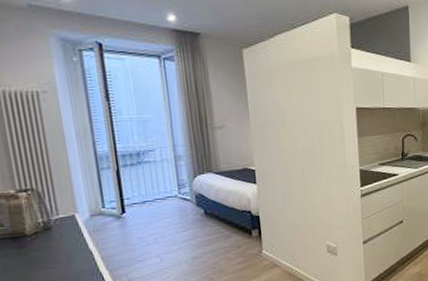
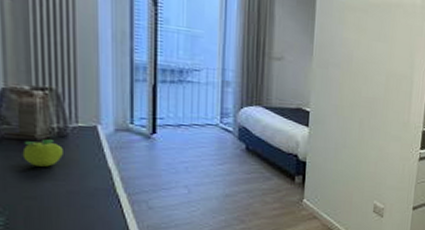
fruit: none [16,234,50,259] -> present [22,139,63,167]

